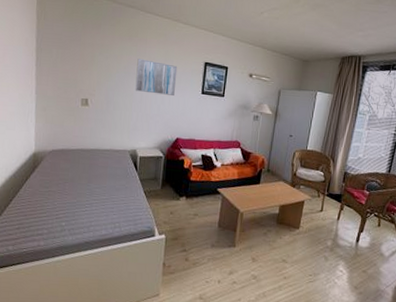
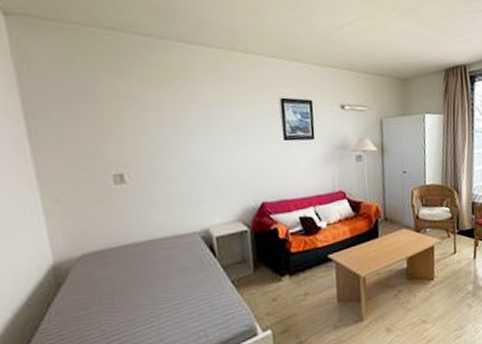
wall art: present [135,59,178,96] -> none [186,106,248,151]

